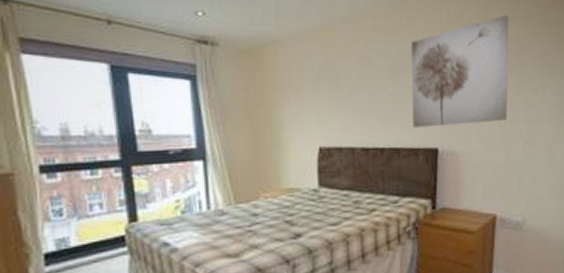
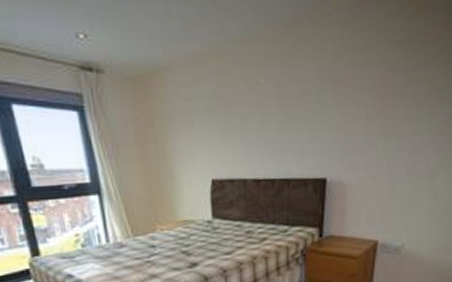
wall art: present [410,15,509,128] -> none [302,37,402,158]

